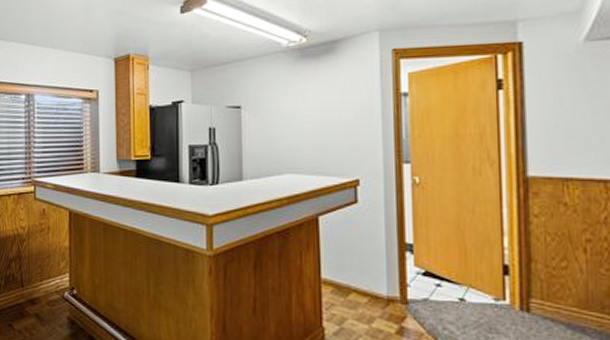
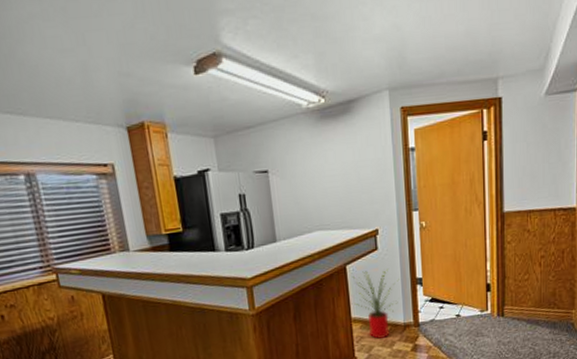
house plant: none [322,225,383,312] -> present [351,268,400,339]

